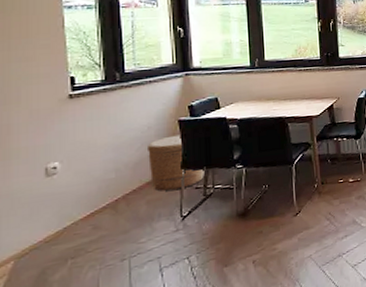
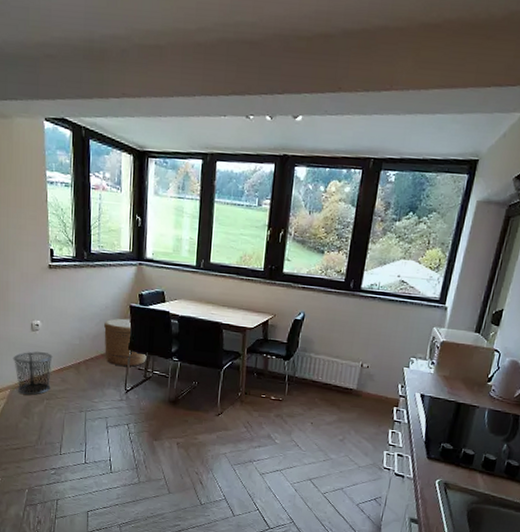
waste bin: none [17,198,79,262] -> present [13,351,53,395]

